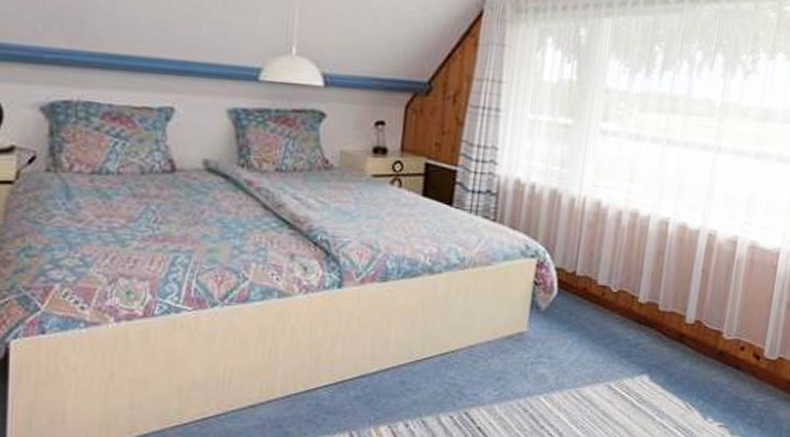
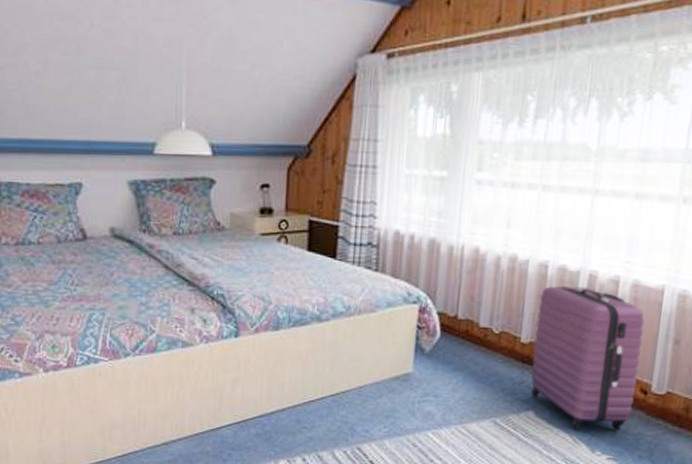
suitcase: none [647,244,760,397] -> present [531,286,645,431]

